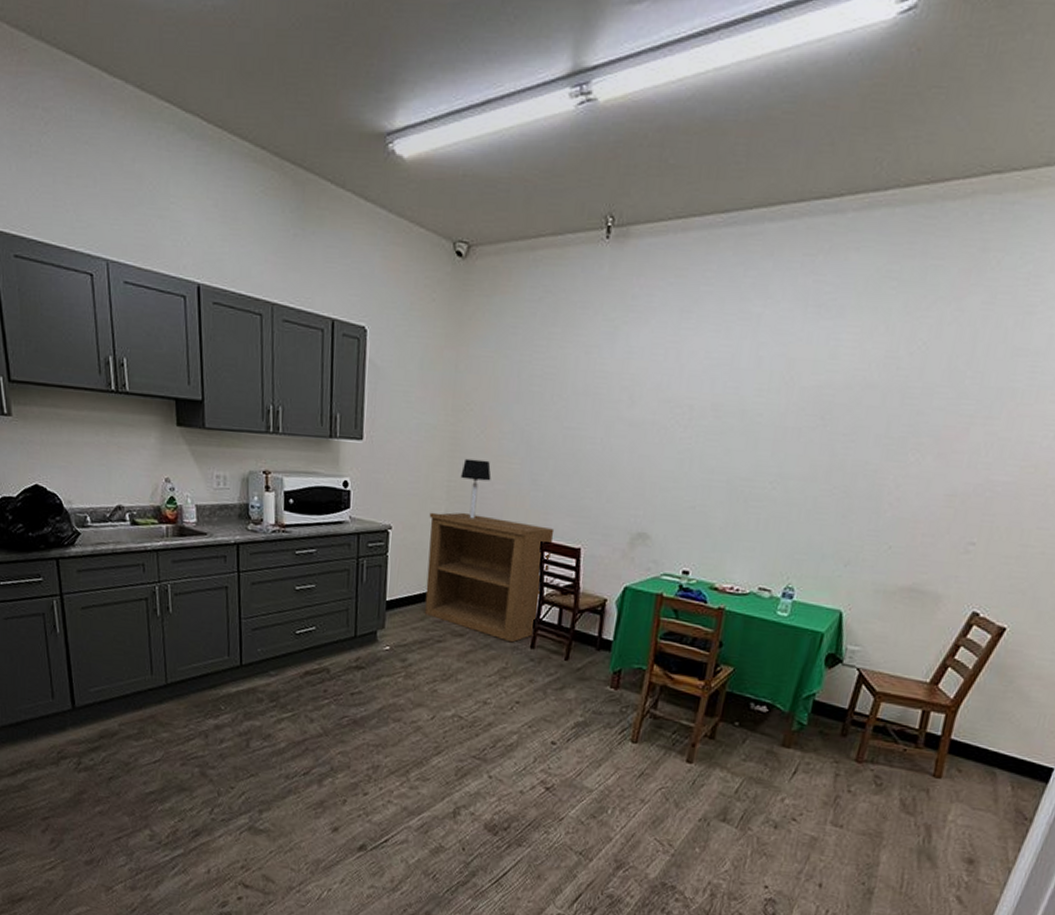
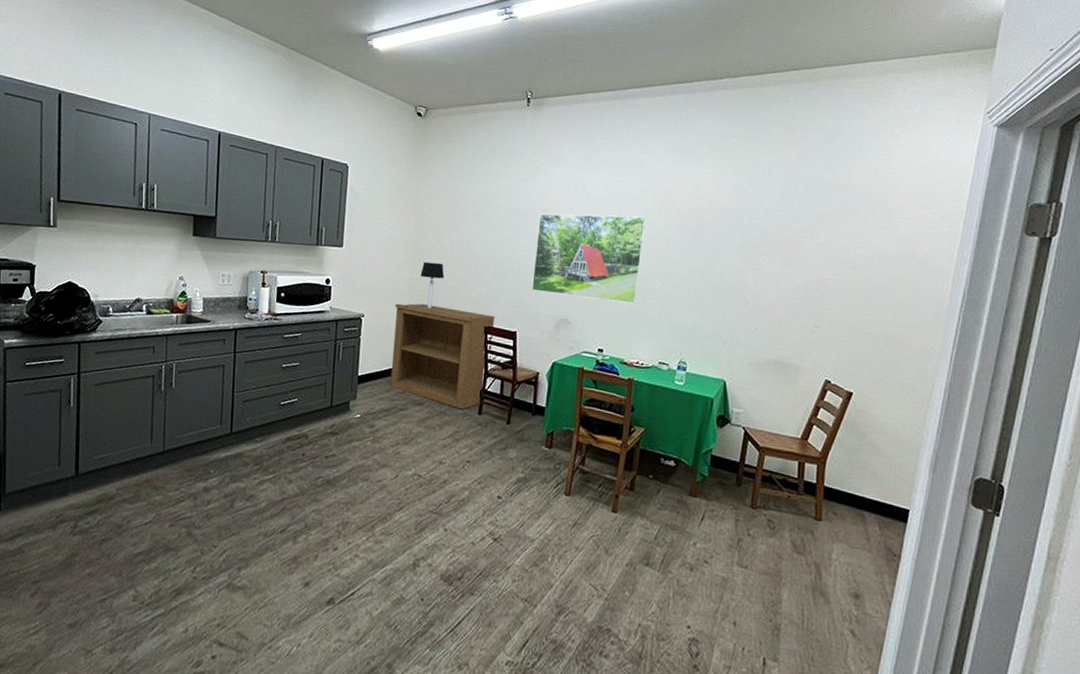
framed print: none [602,392,761,514] -> present [531,213,647,304]

